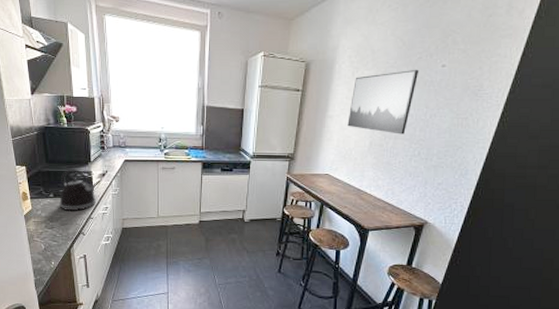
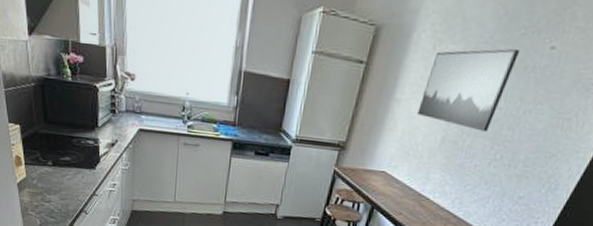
kettle: present [59,169,96,211] -> none [59,133,103,185]

